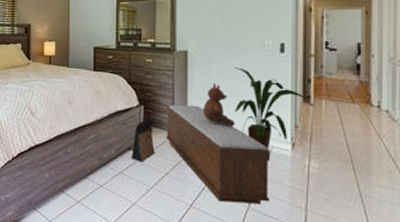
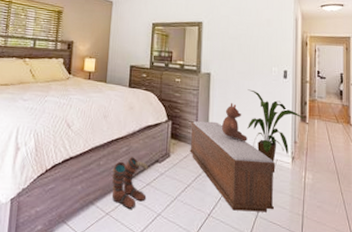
boots: none [80,144,120,198] -> present [111,157,148,209]
bag: present [131,118,155,162] -> none [158,132,180,174]

